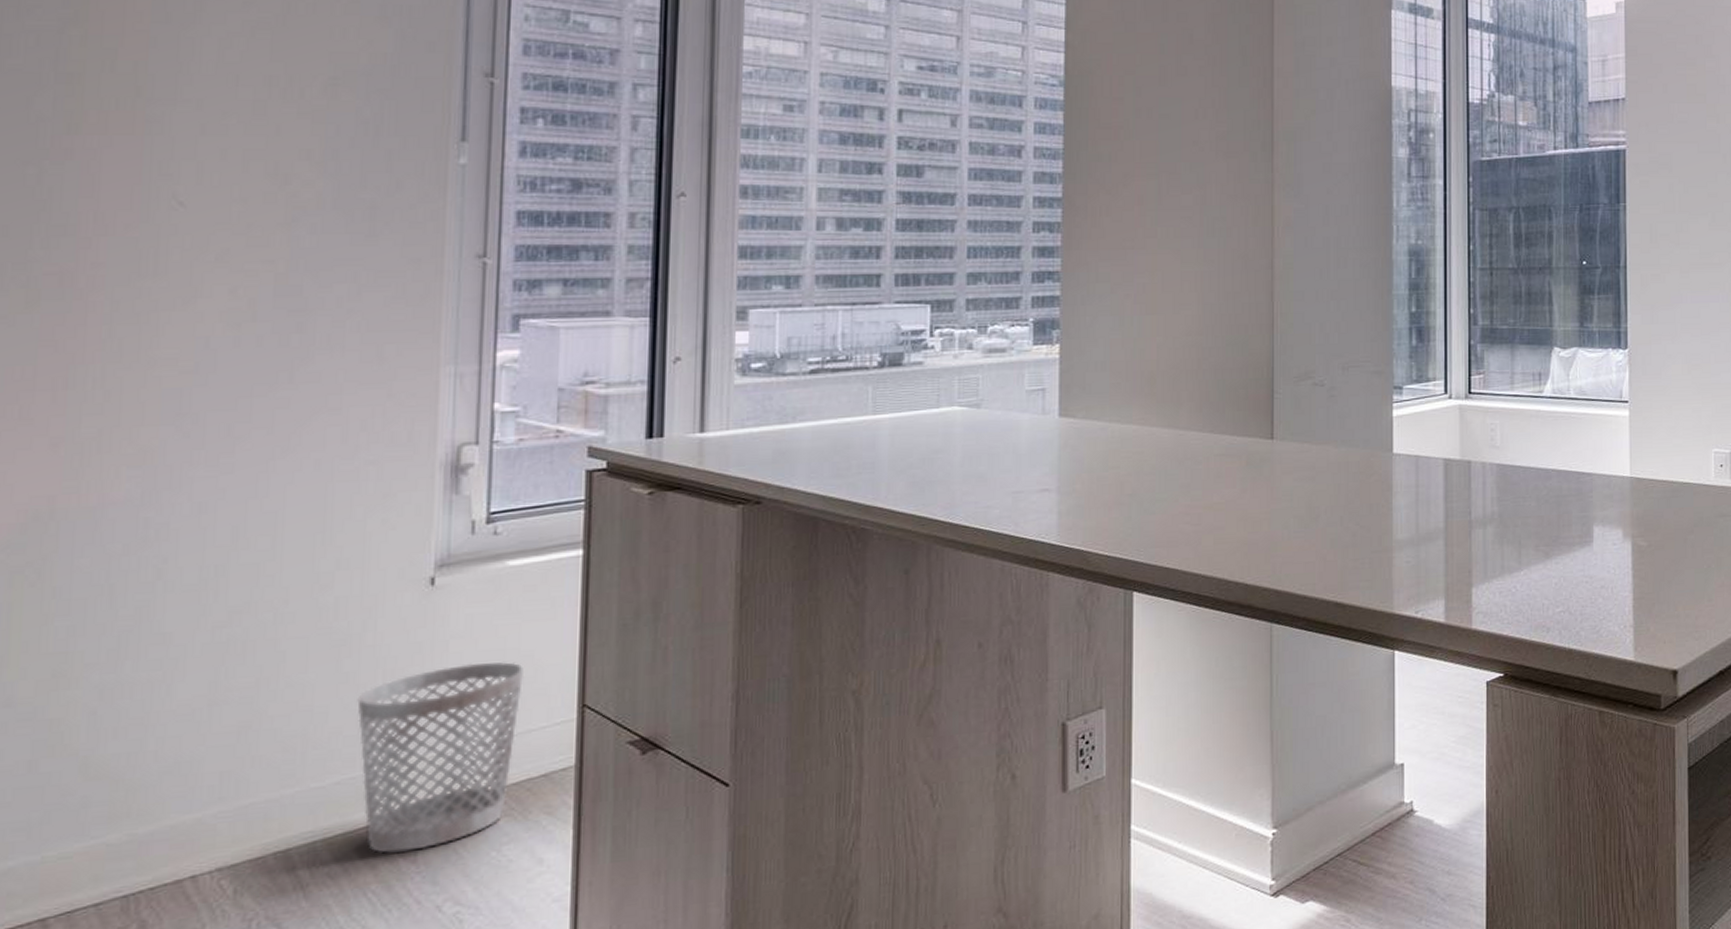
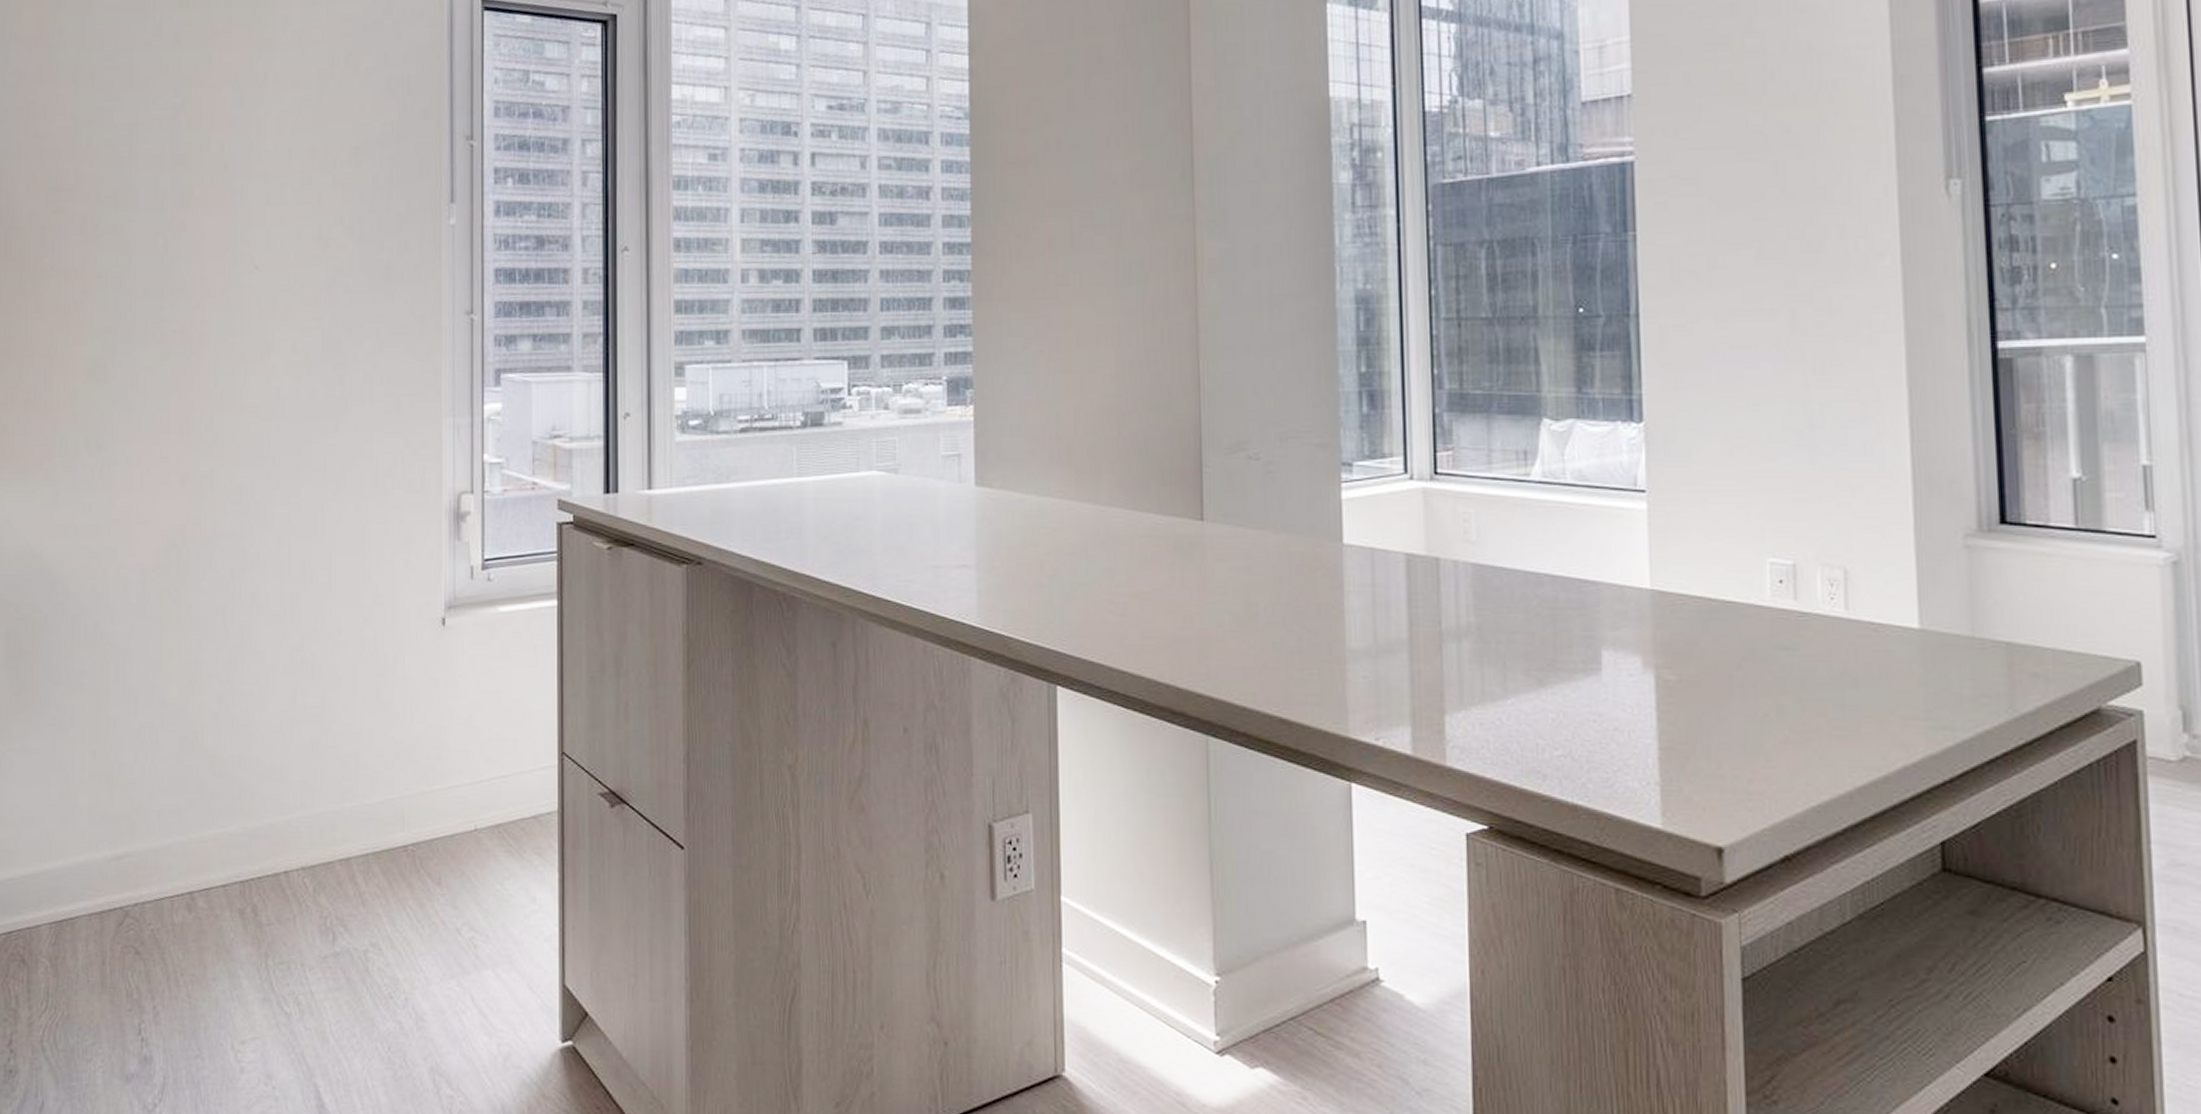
wastebasket: present [357,662,525,854] -> none [393,702,516,874]

